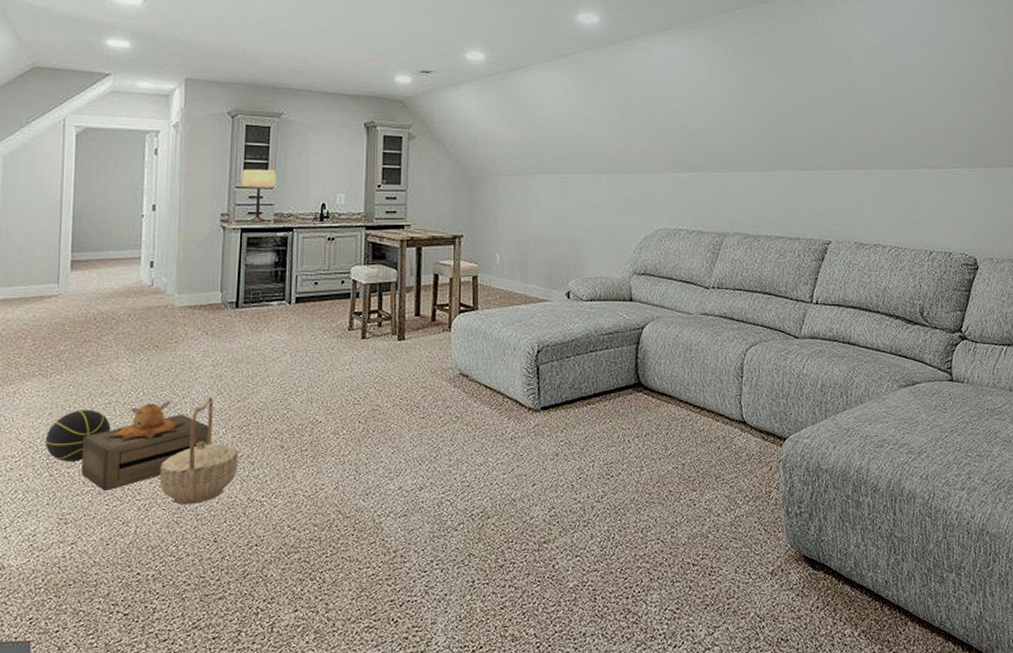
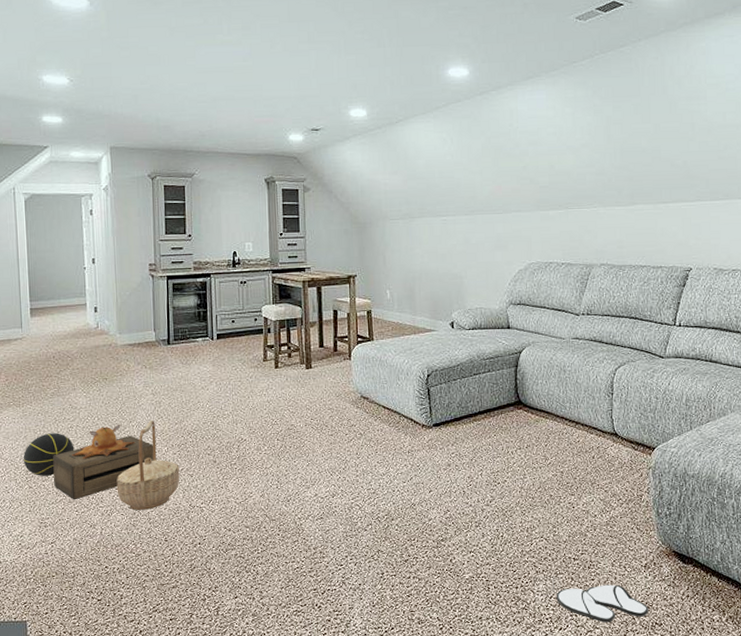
table lamp: present [242,169,277,223] -> none [164,223,194,271]
slippers: none [671,594,774,639] -> present [556,584,649,623]

